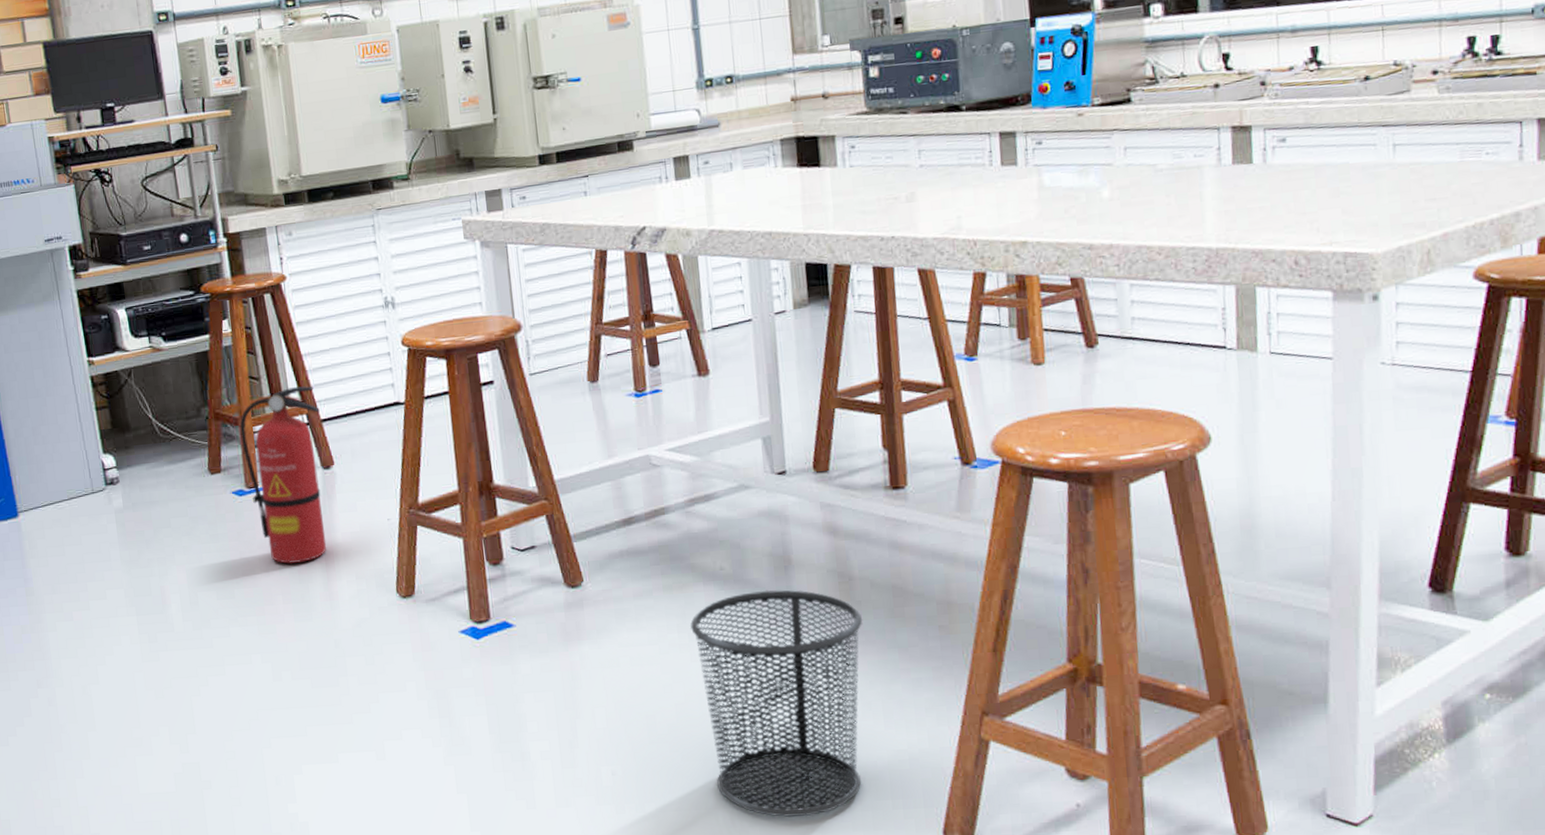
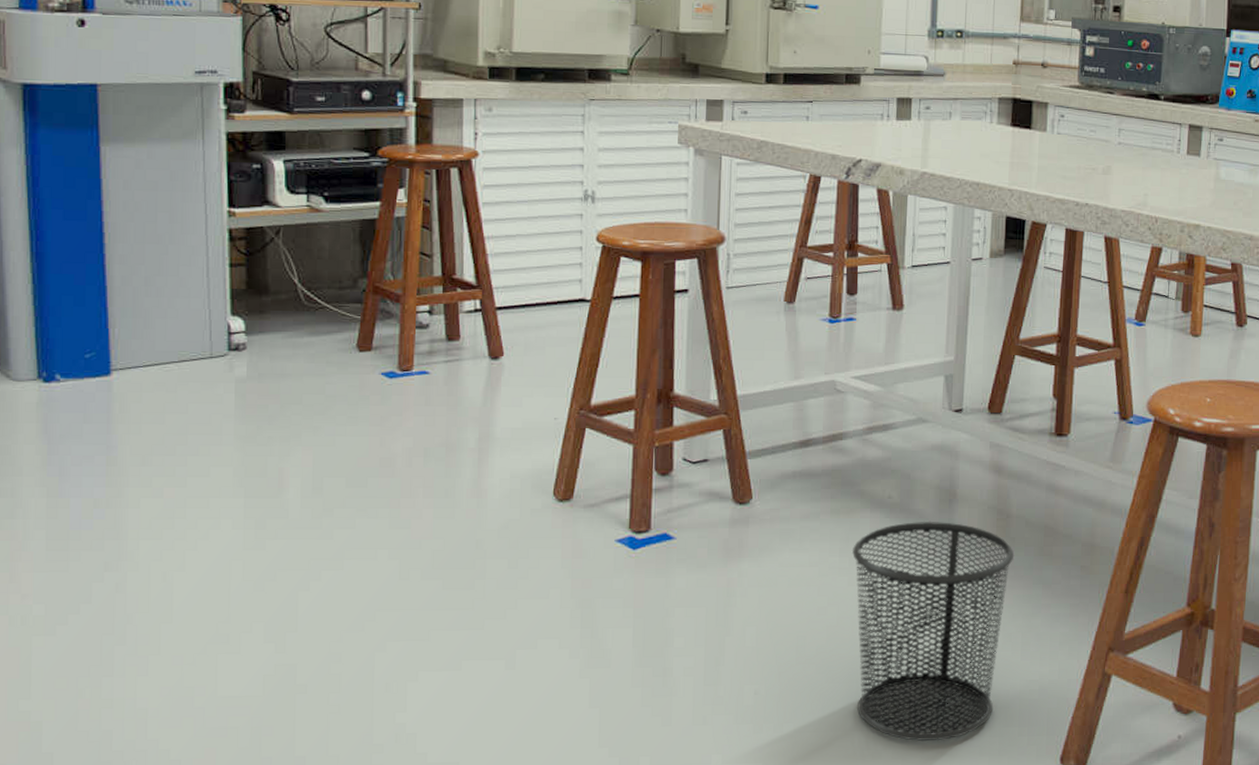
fire extinguisher: present [239,386,327,564] -> none [400,270,497,456]

